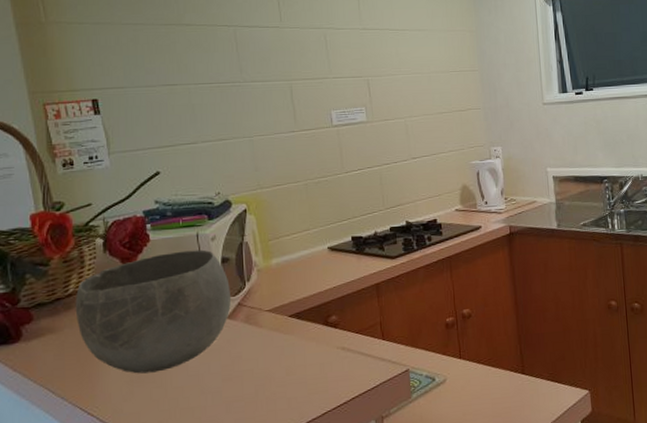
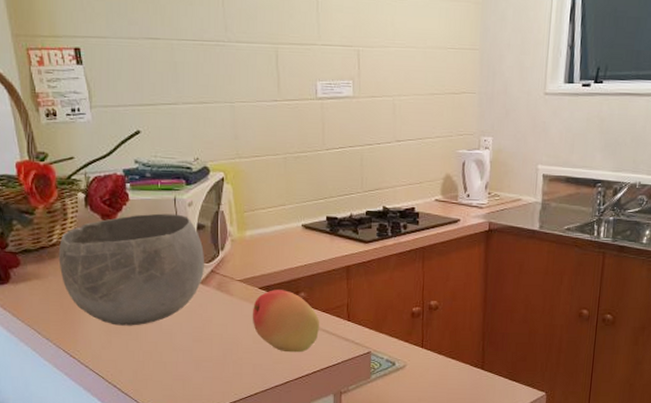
fruit: none [283,315,355,381] -> present [252,290,320,353]

